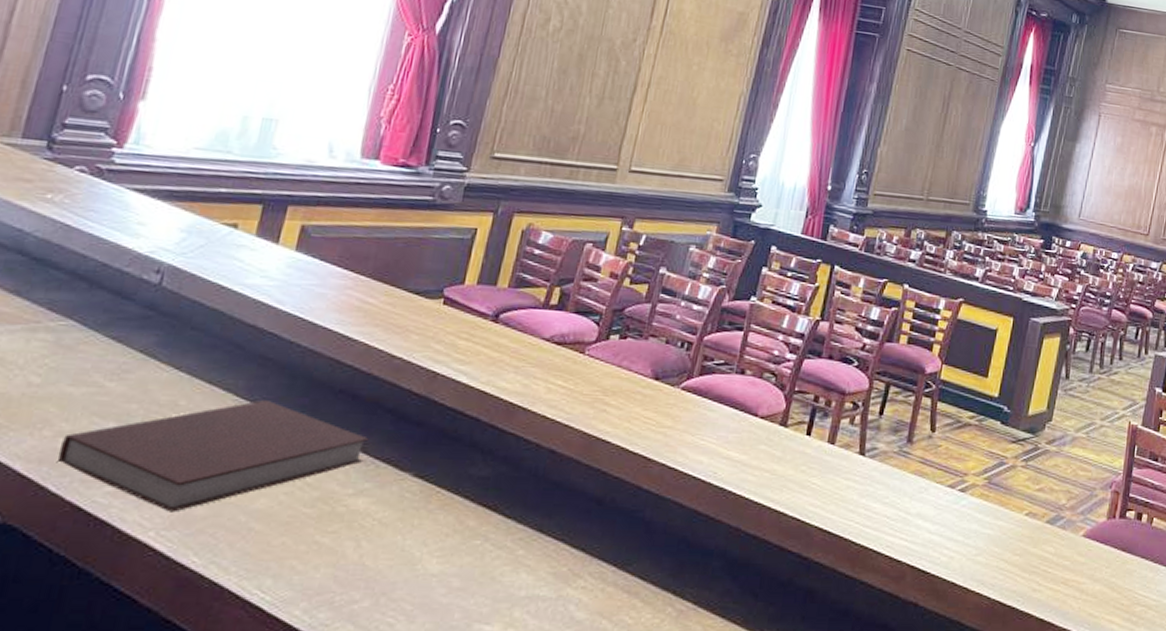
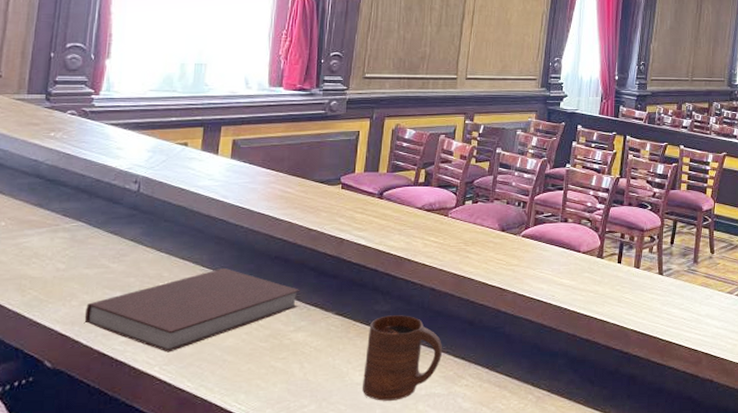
cup: none [438,483,557,602] -> present [363,315,443,401]

